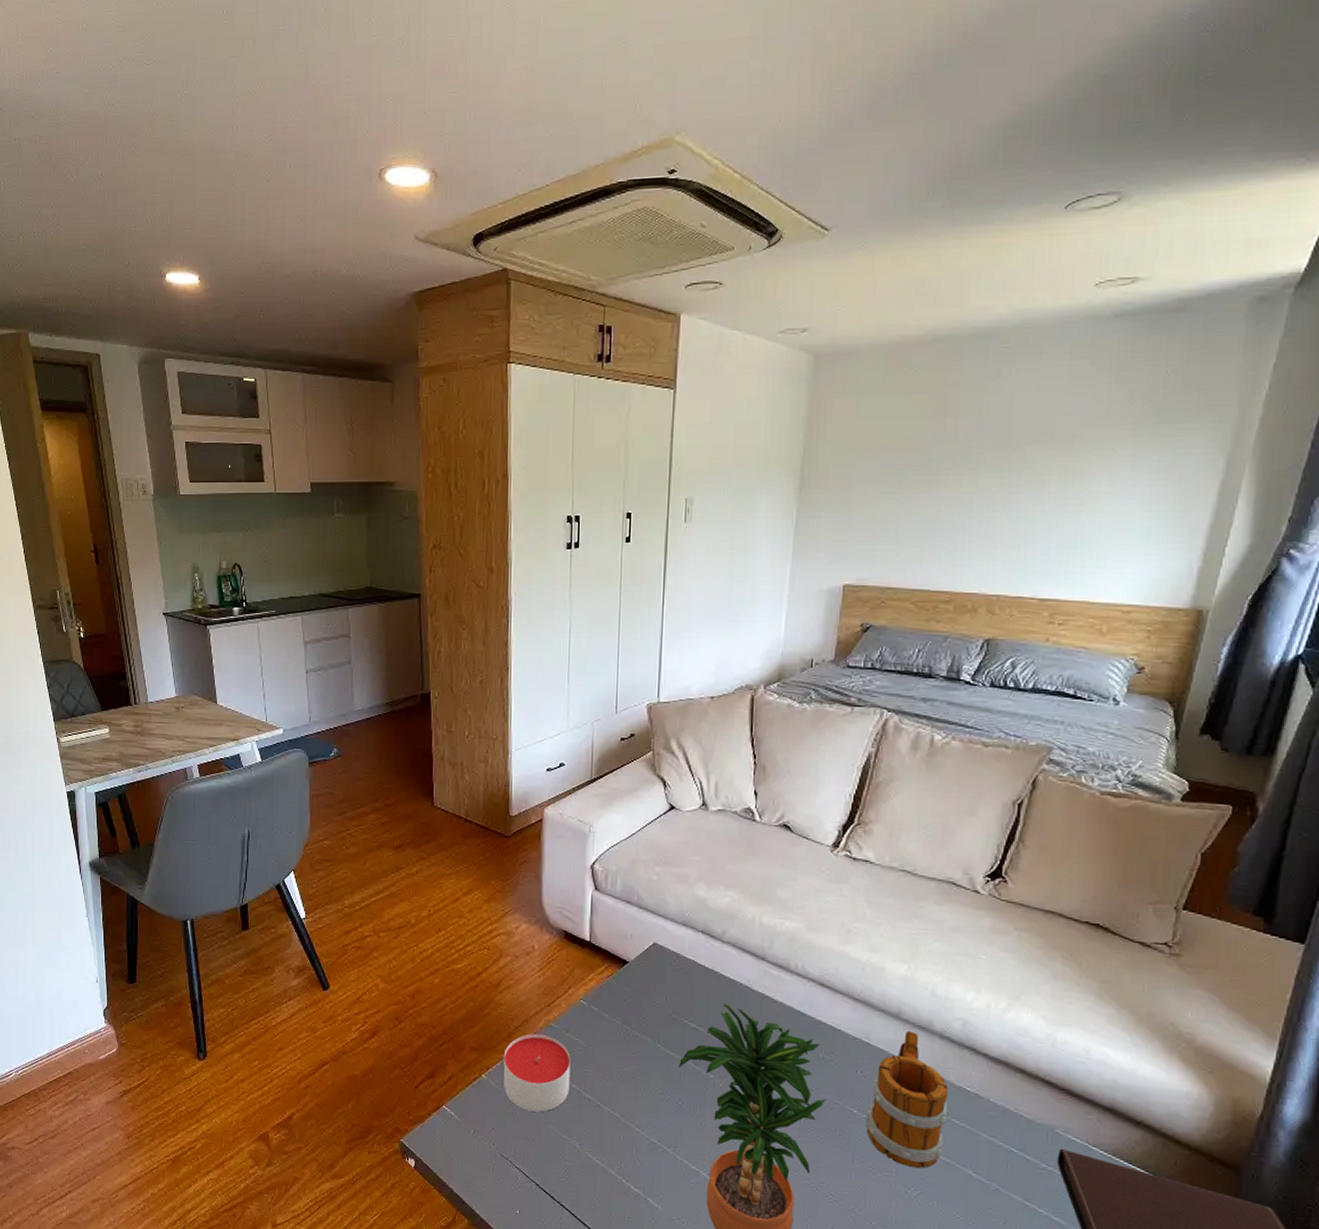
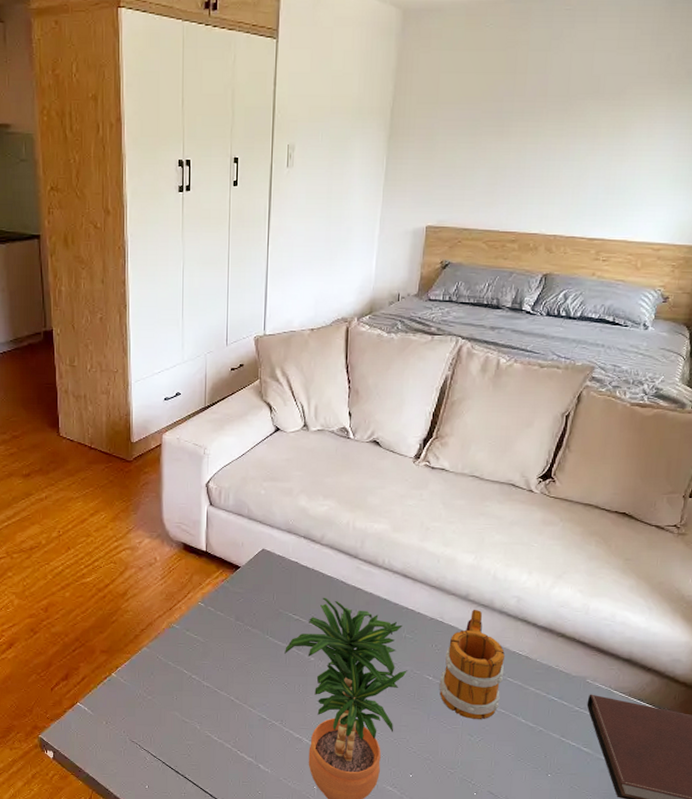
candle: present [503,1034,571,1112] -> none [131,635,191,701]

